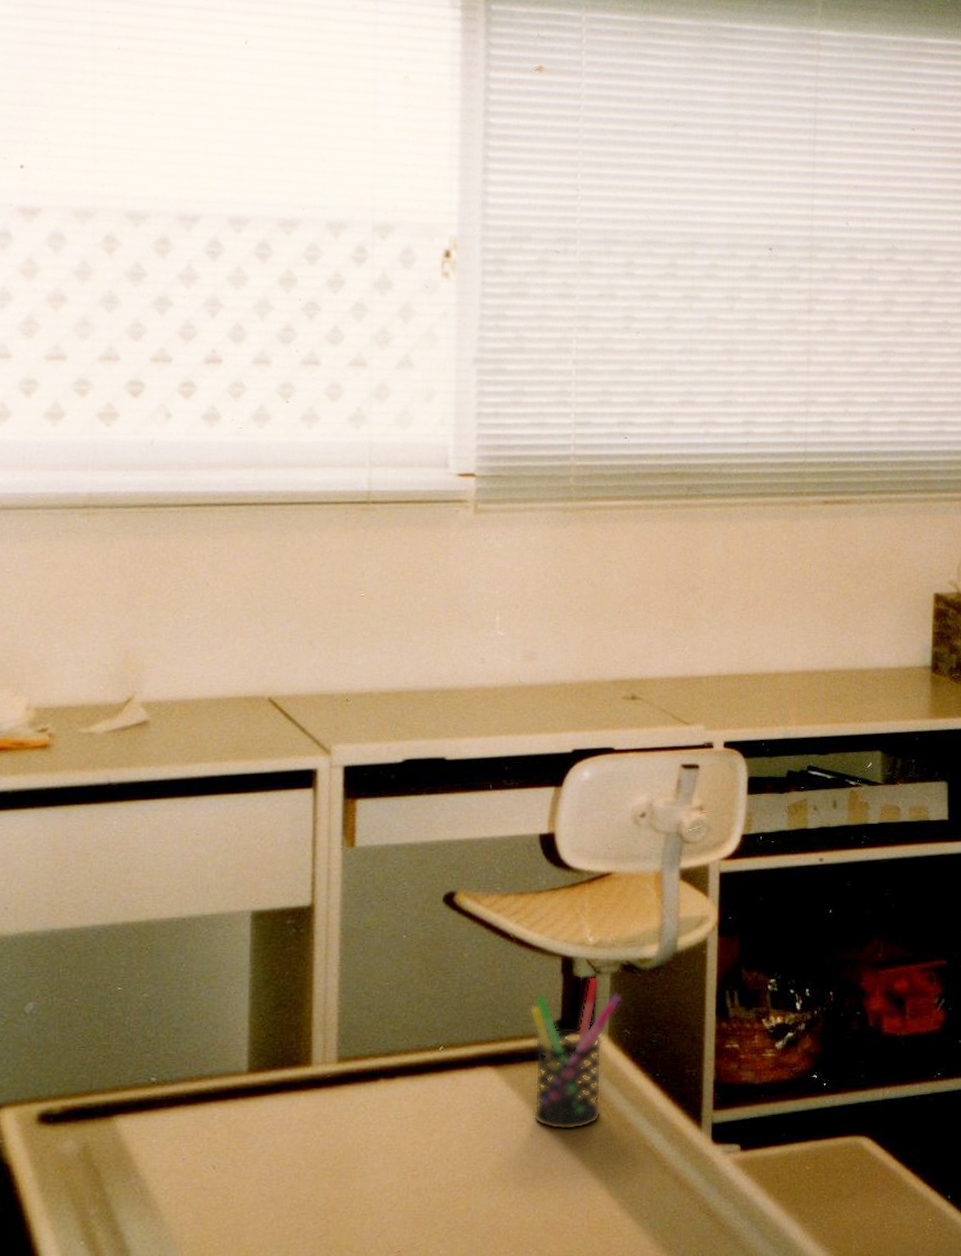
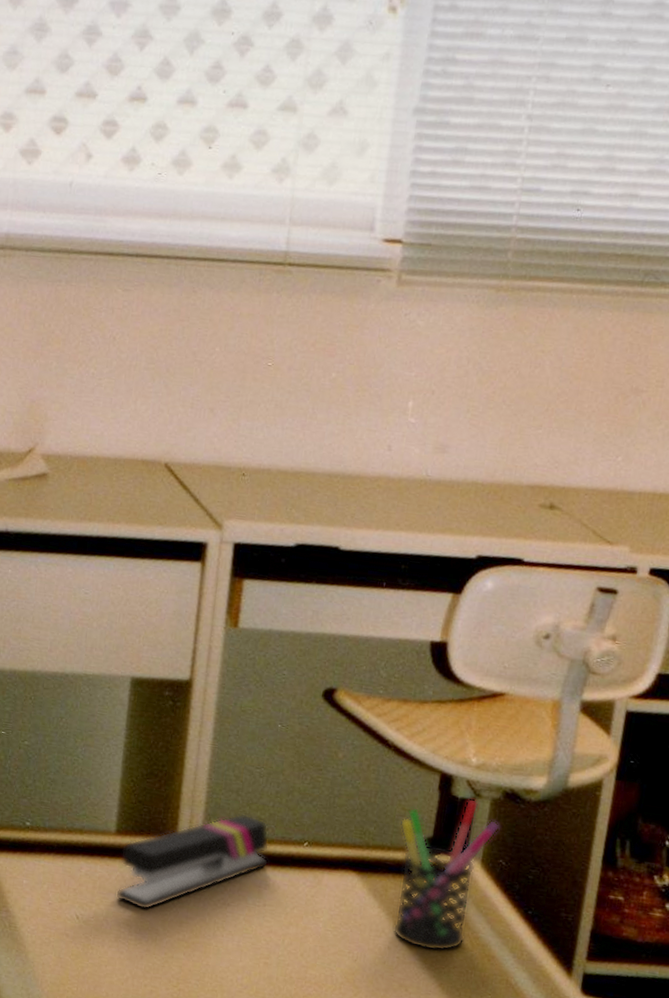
stapler: none [252,1029,407,1146] -> present [115,813,270,910]

